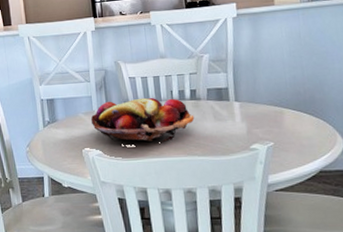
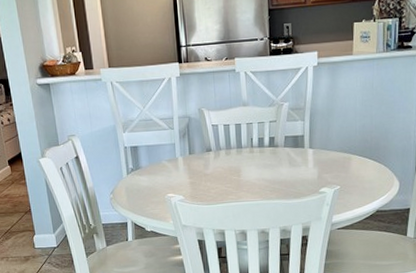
fruit basket: present [91,98,195,143] -> none [174,145,272,188]

